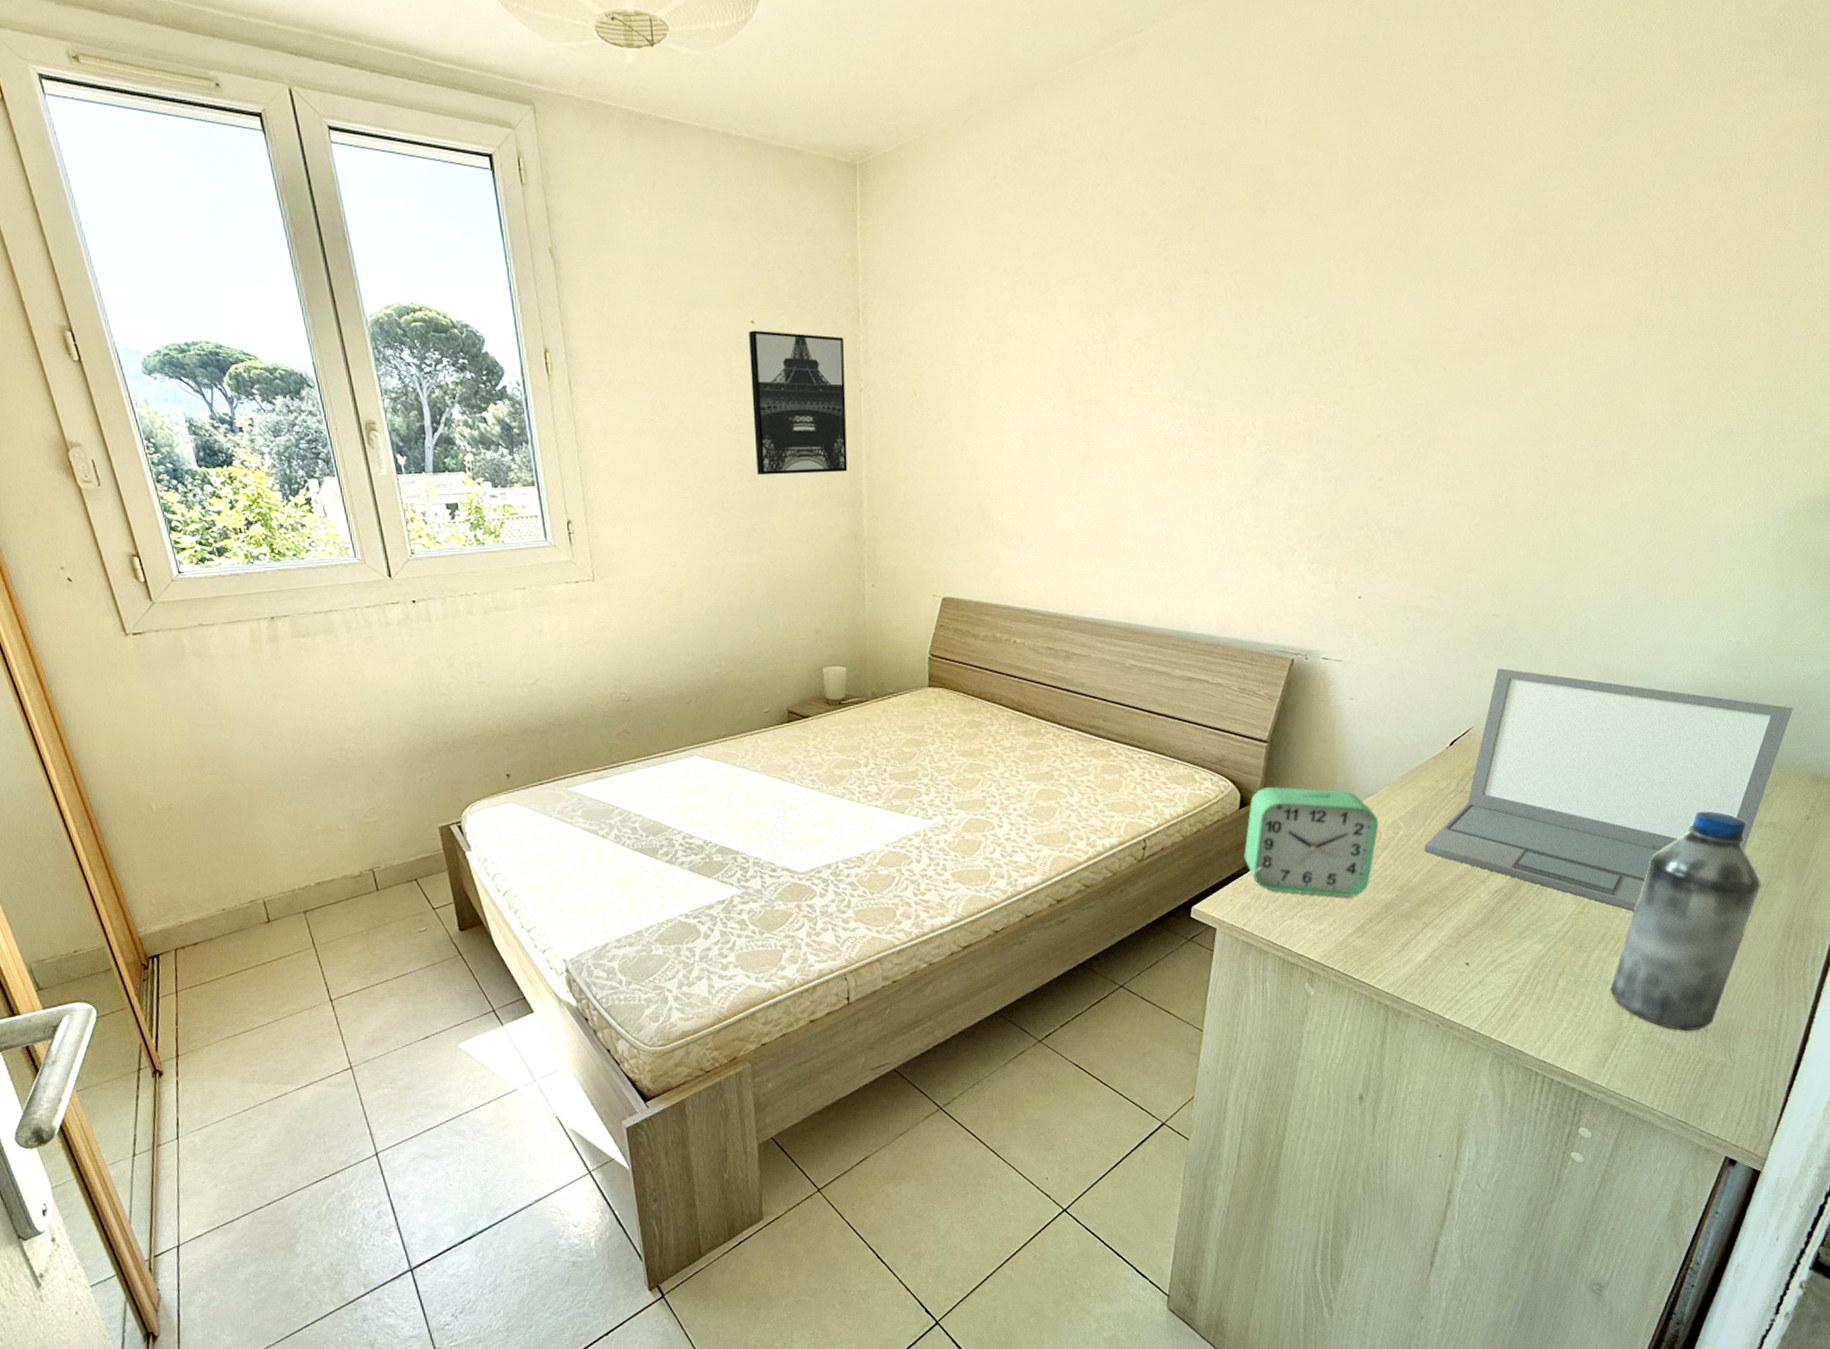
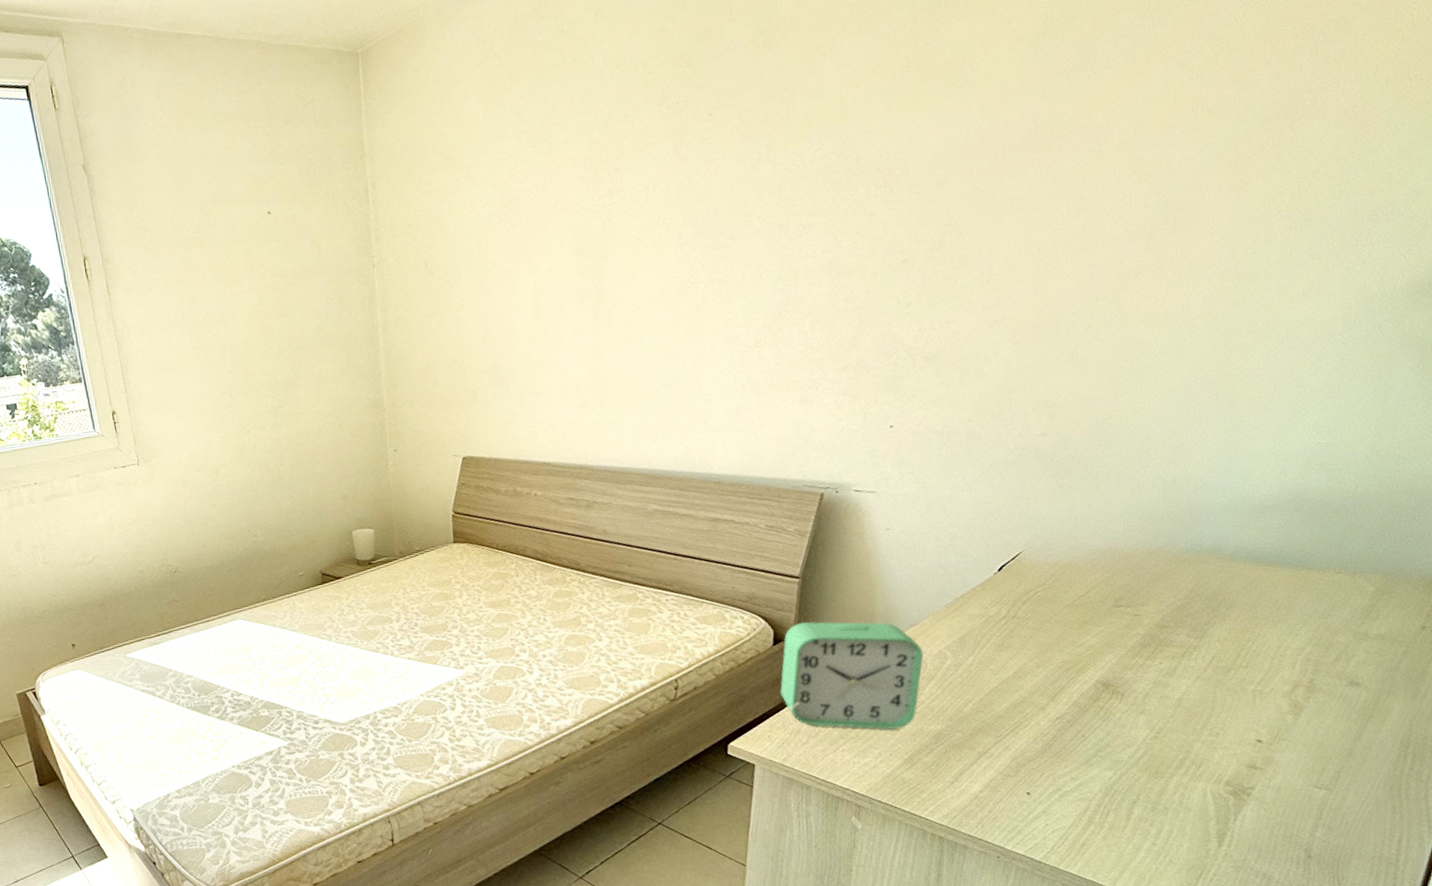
wall art: present [749,330,848,476] -> none [266,217,365,356]
laptop: present [1424,668,1793,912] -> none [974,488,1399,735]
water bottle: present [1610,811,1761,1032] -> none [1193,625,1369,859]

